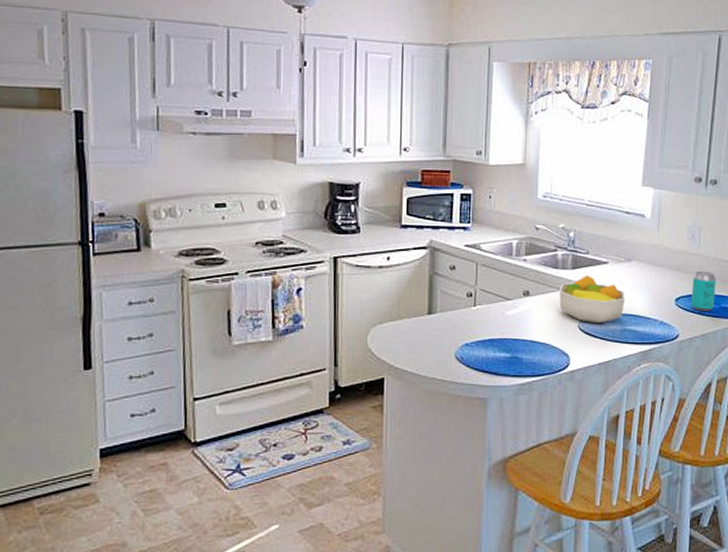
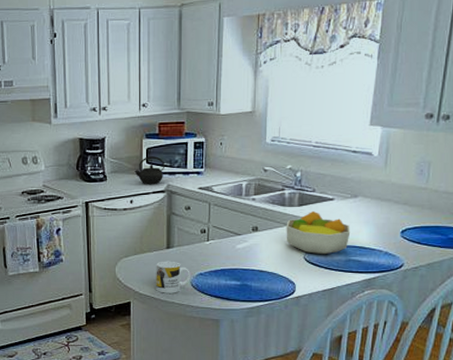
kettle: none [393,207,427,239] -> present [134,156,164,184]
mug: none [414,329,455,368] -> present [156,261,190,293]
beverage can: present [690,271,716,311] -> none [417,204,445,242]

